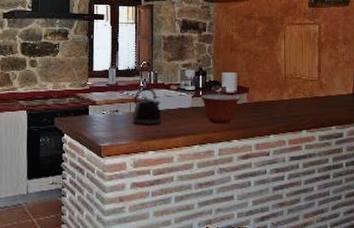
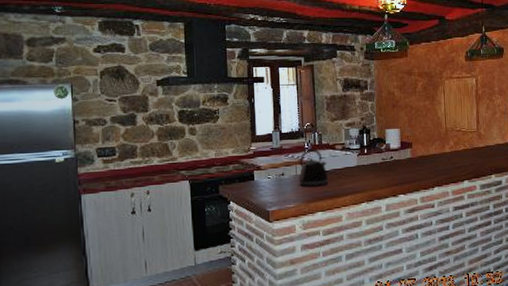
mixing bowl: present [200,94,241,124] -> none [365,150,405,180]

